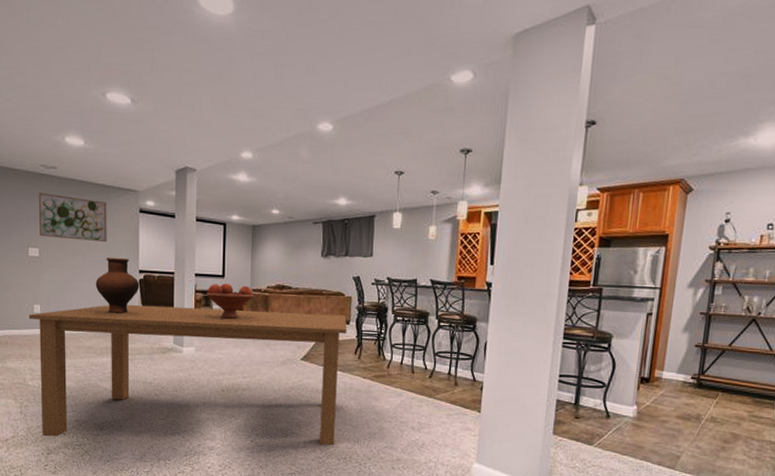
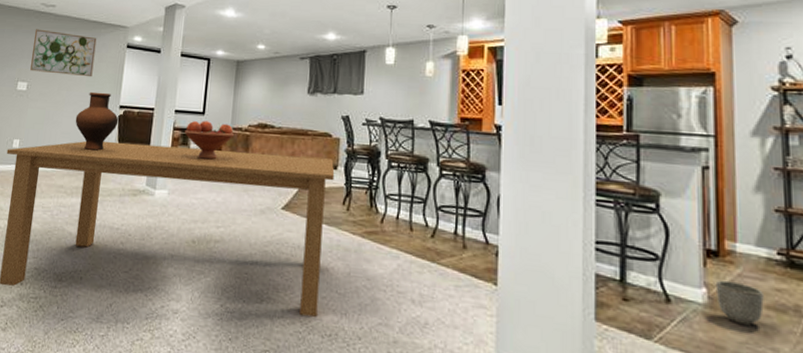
planter: none [643,399,677,431] -> present [715,280,764,326]

